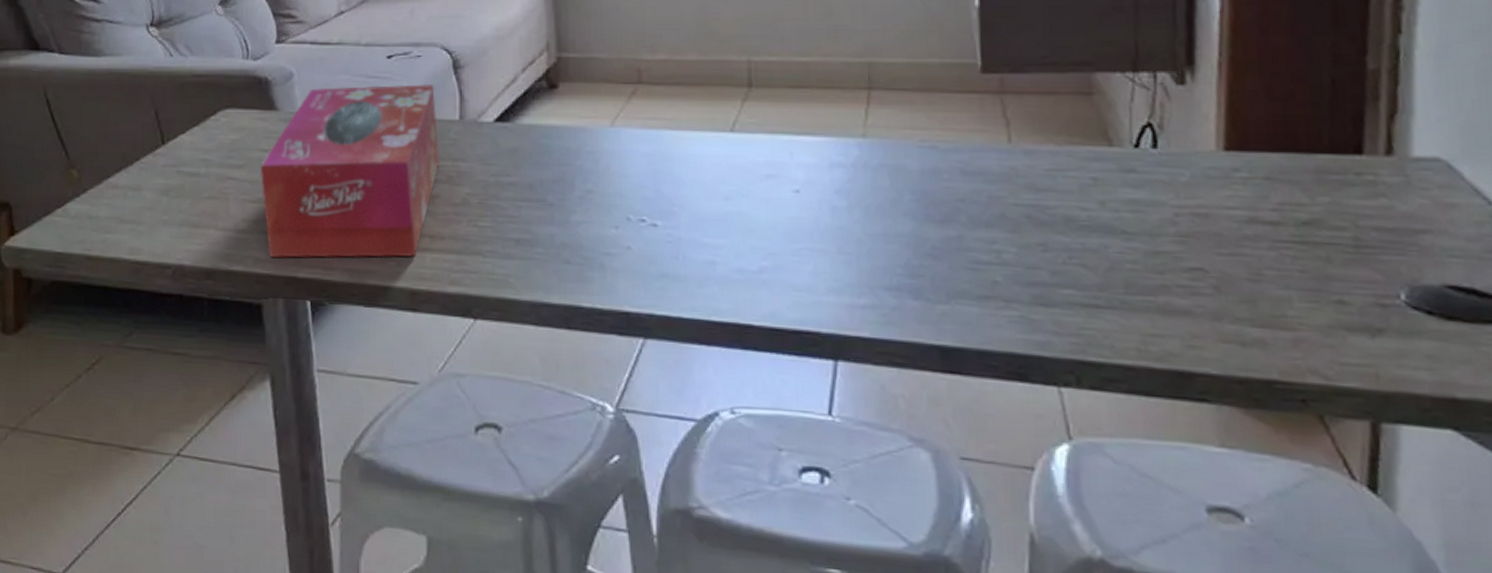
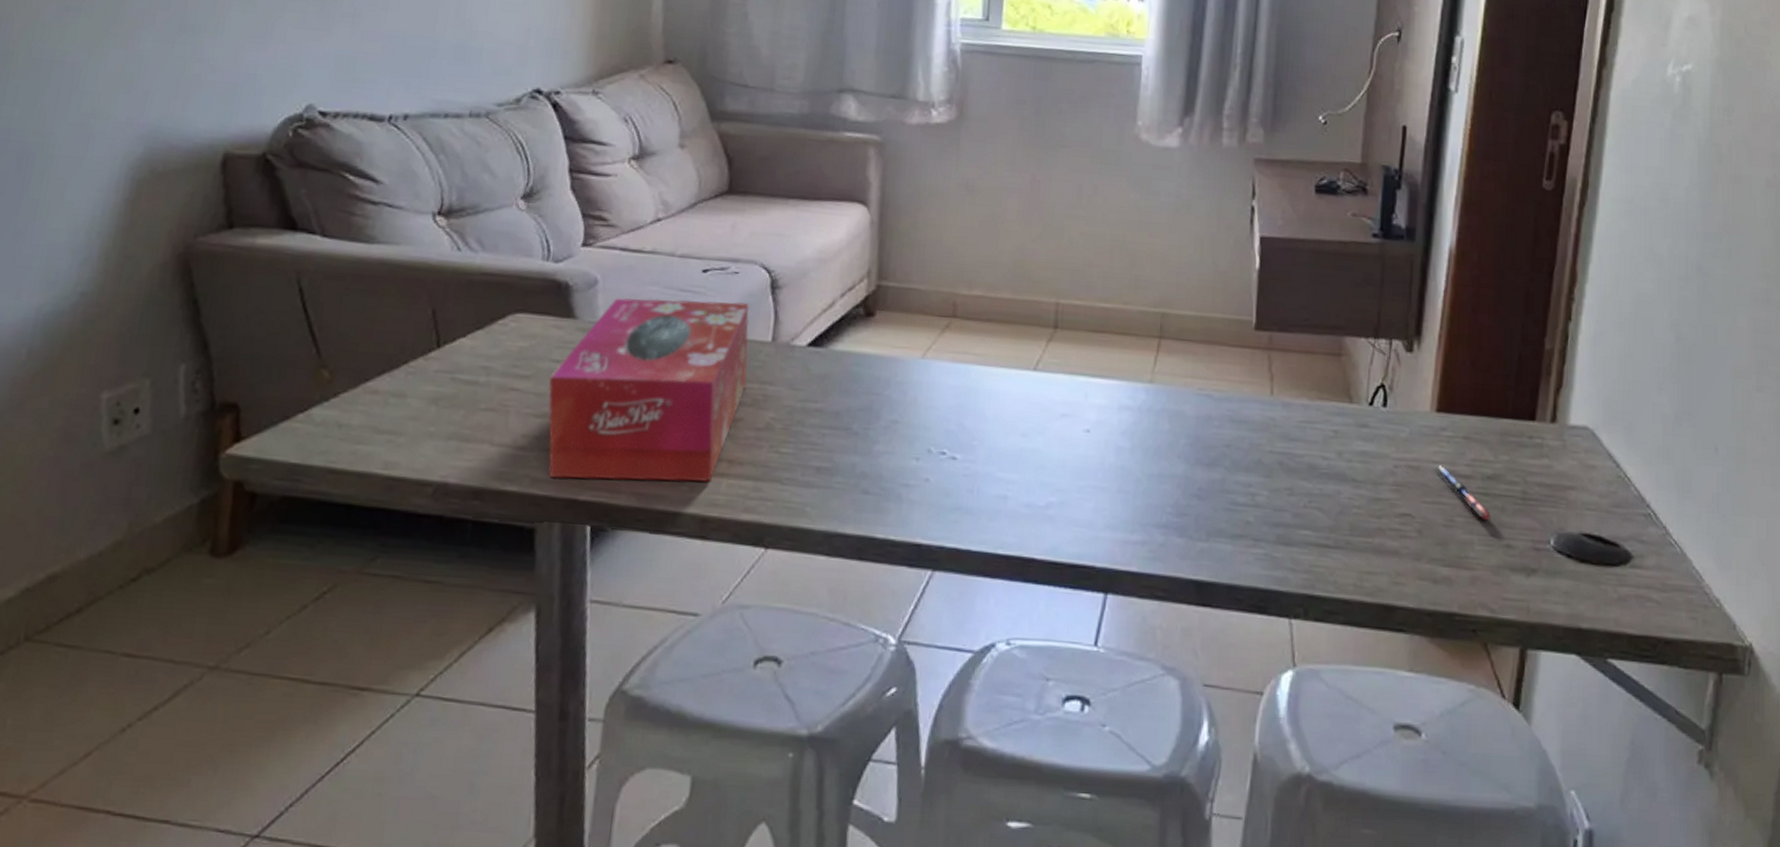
pen: none [1230,212,1316,272] -> present [1435,466,1493,520]

